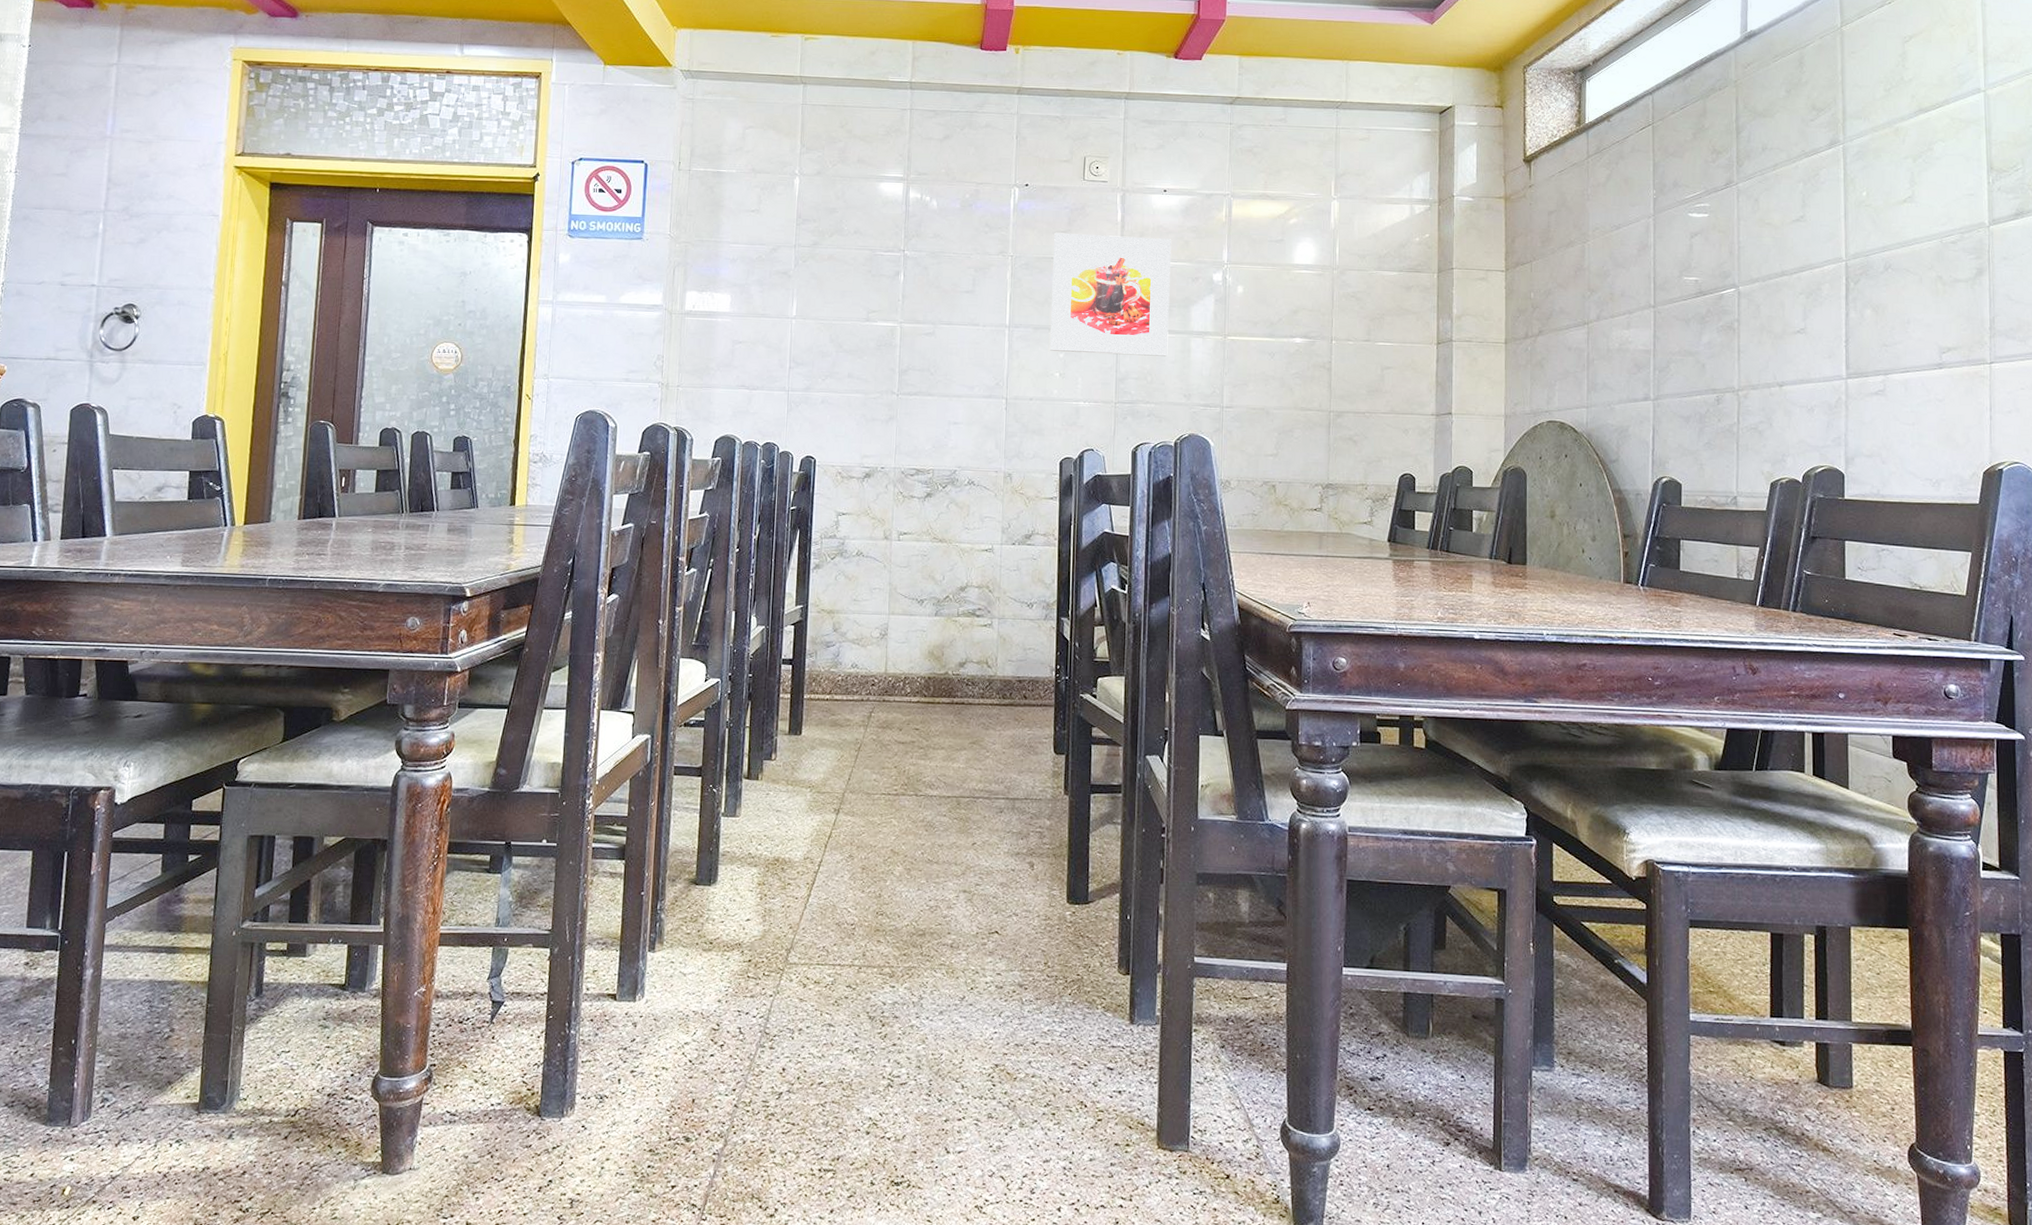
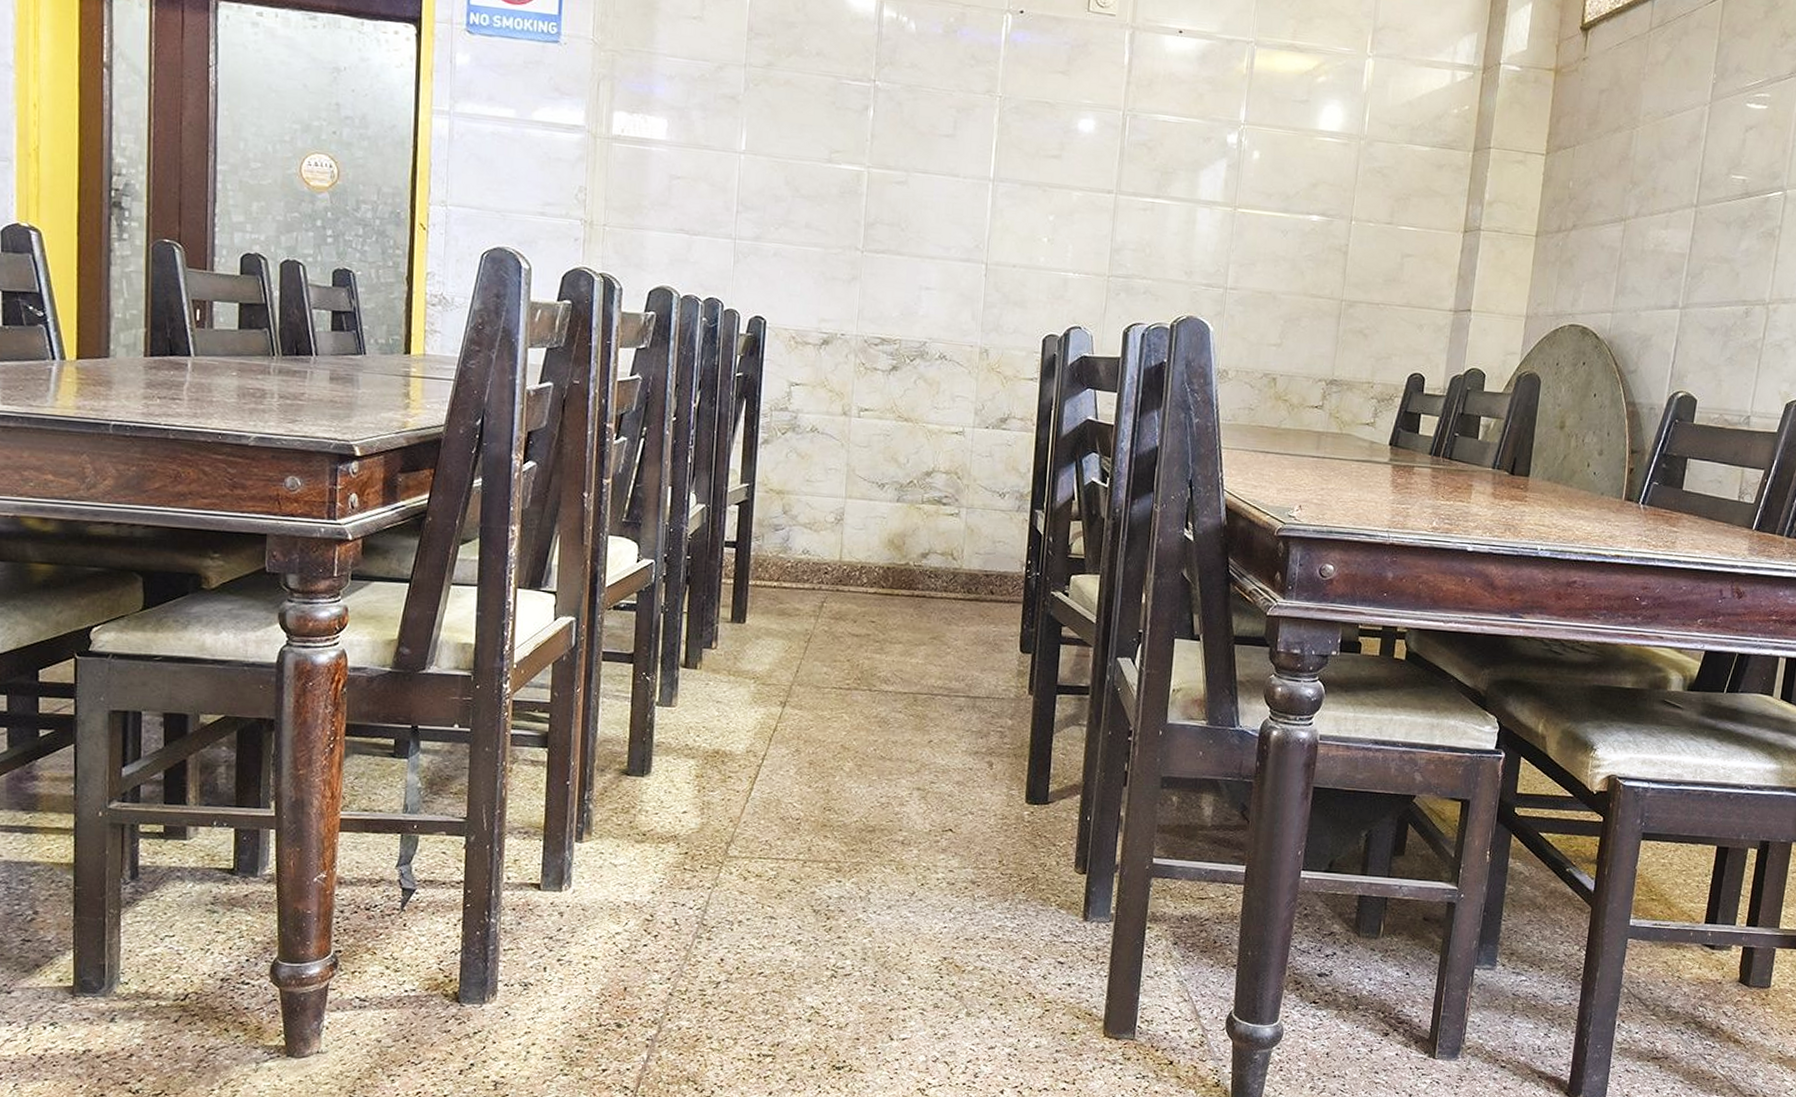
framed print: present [1049,232,1172,356] -> none [1038,72,1184,227]

